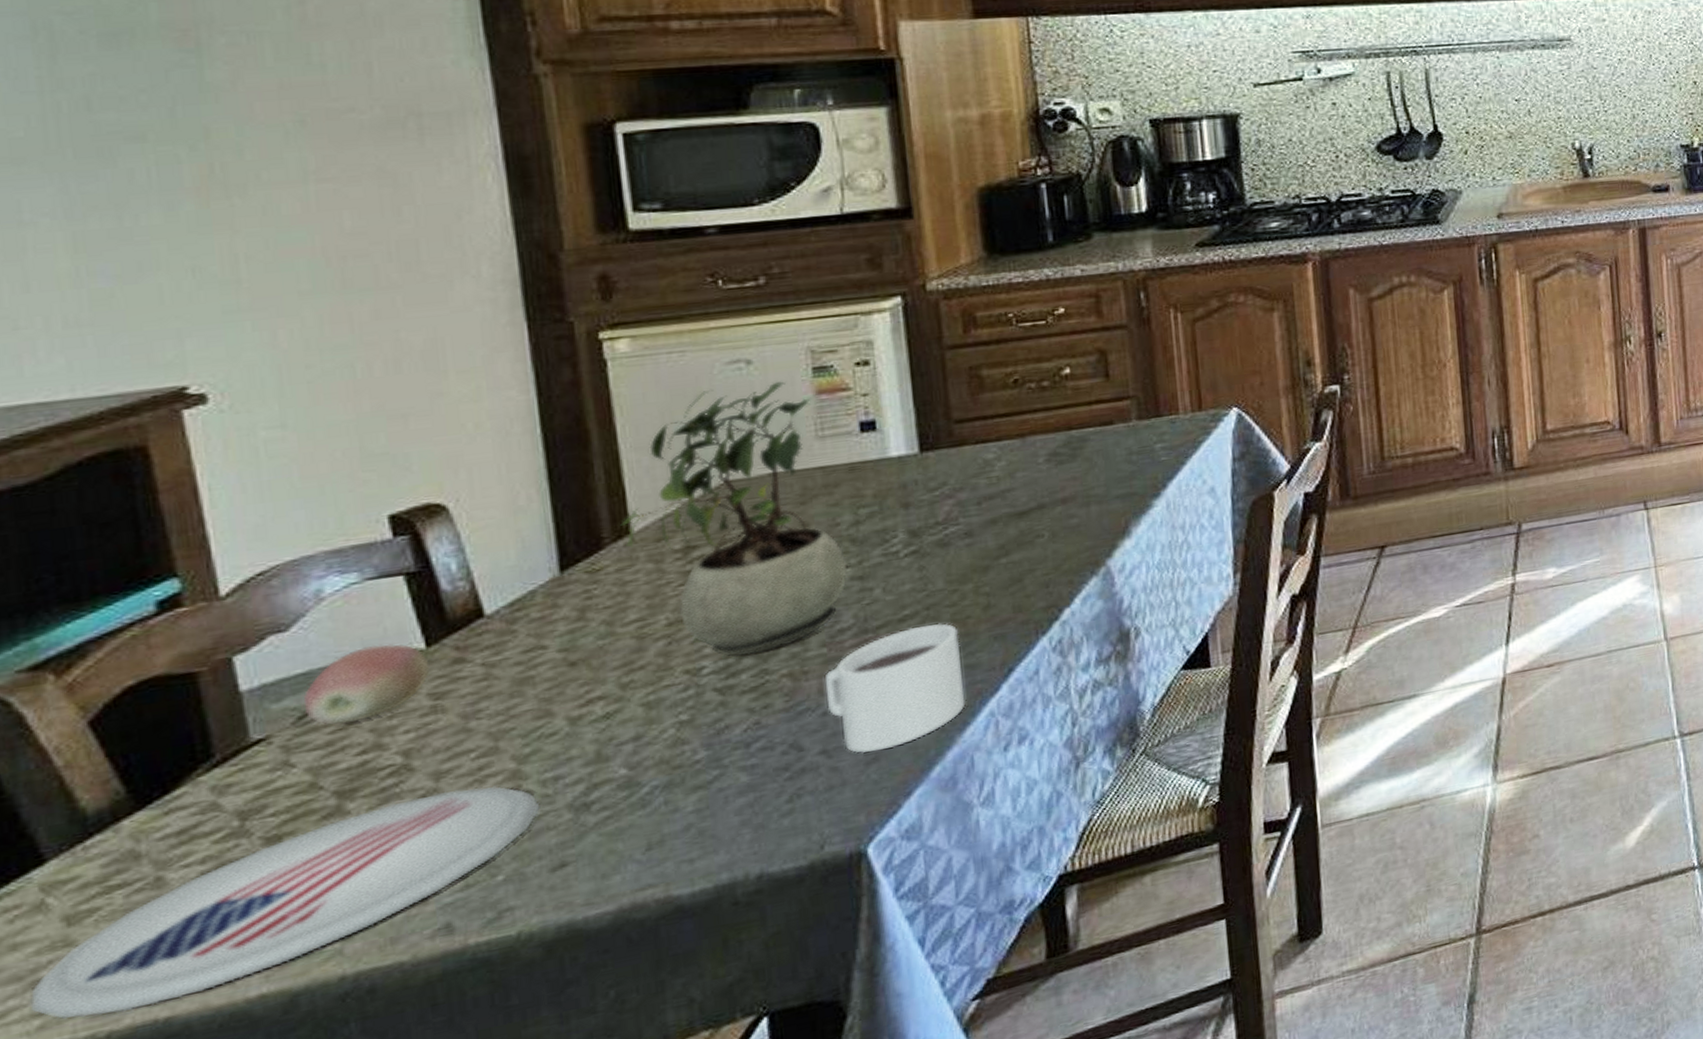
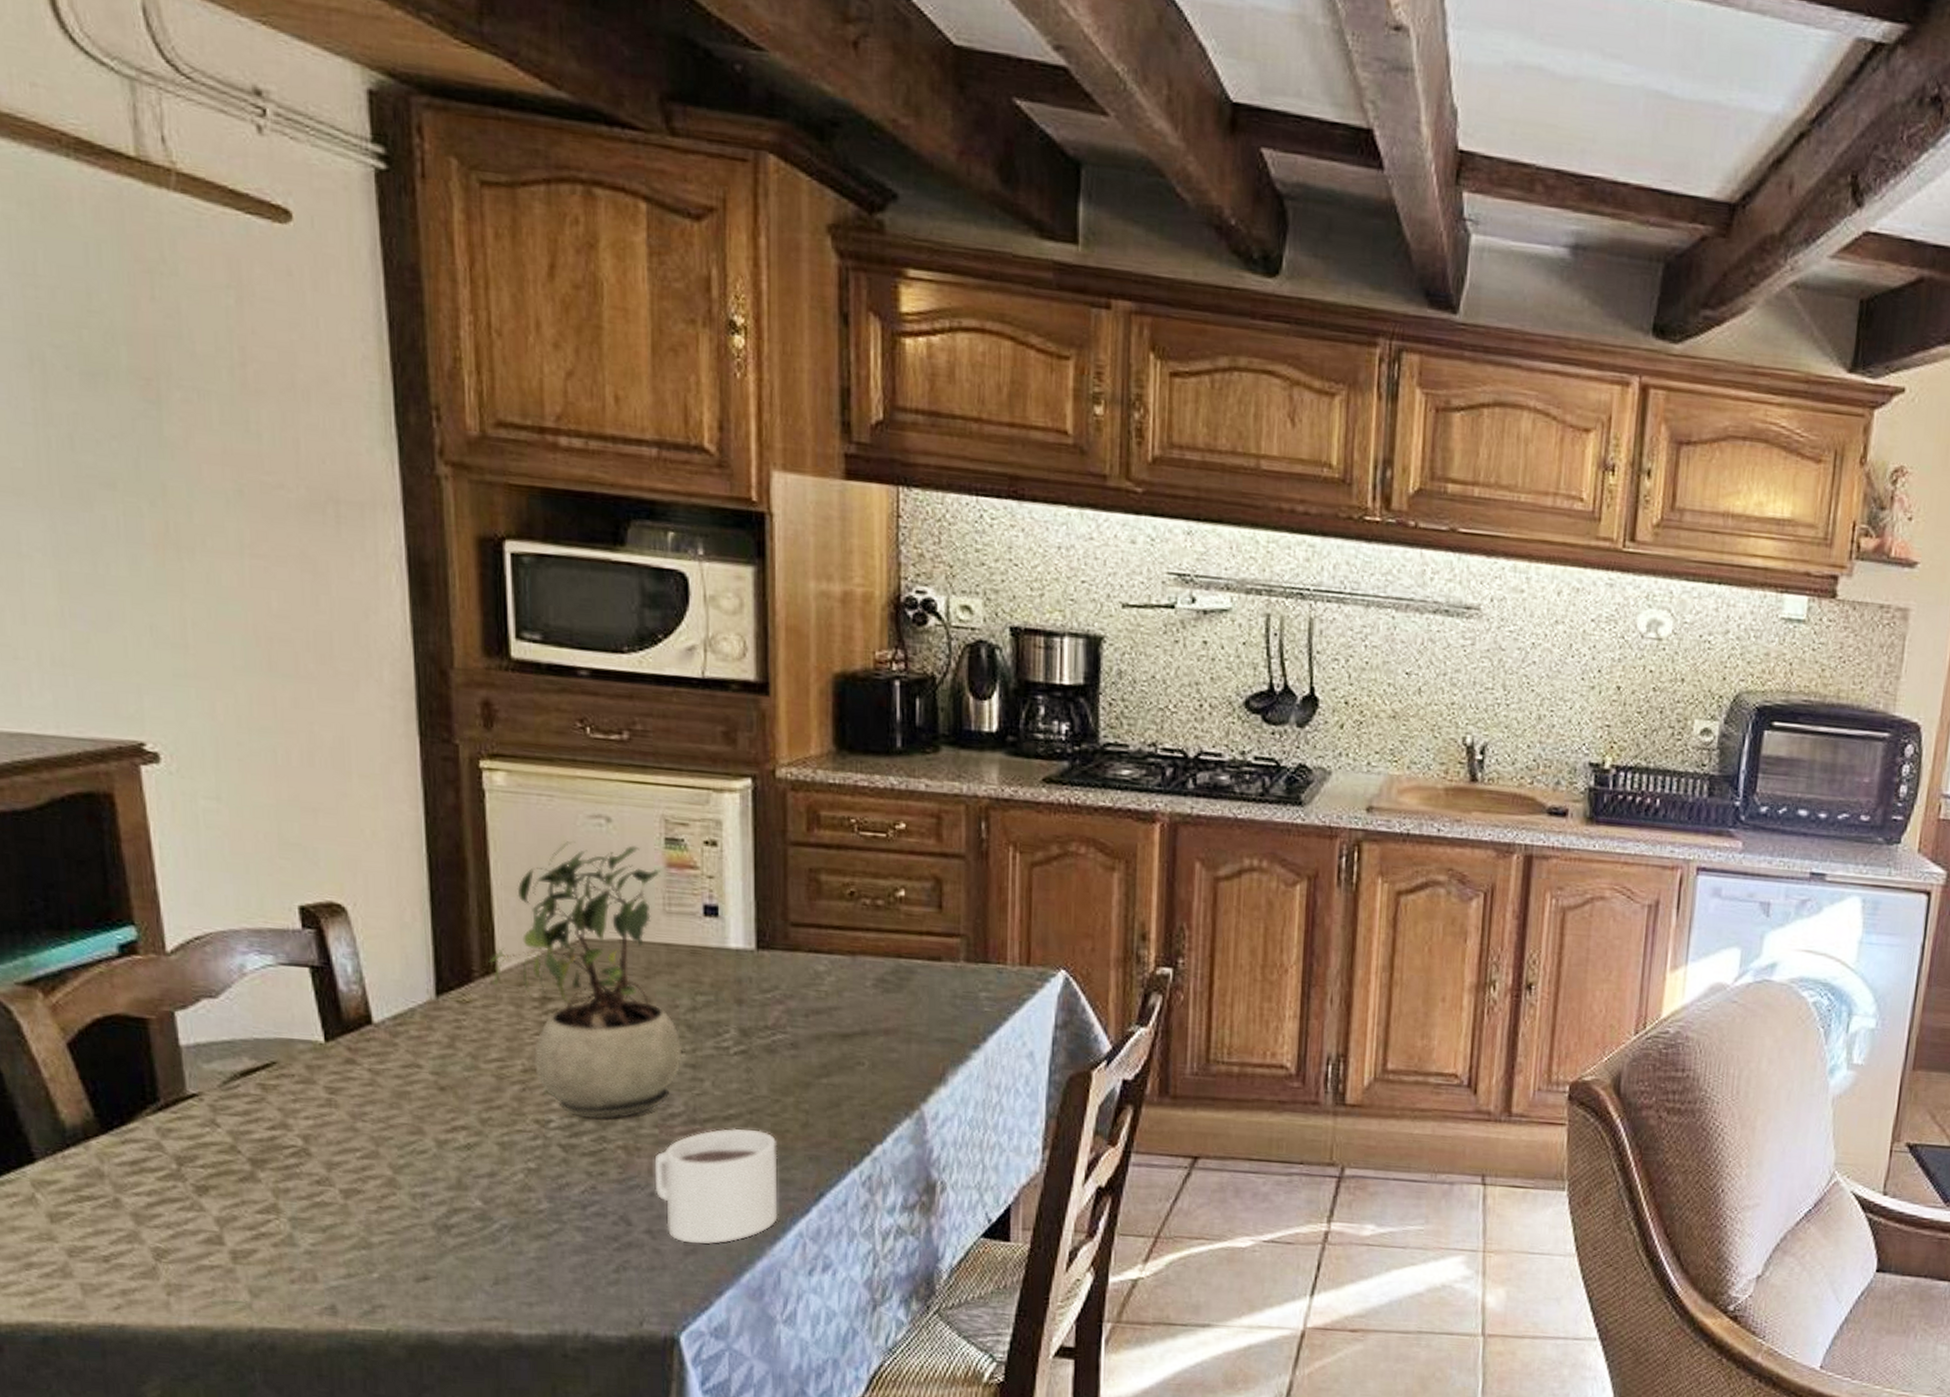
plate: present [29,785,541,1020] -> none [23,1182,410,1311]
fruit: present [303,643,431,726] -> none [227,1028,327,1098]

